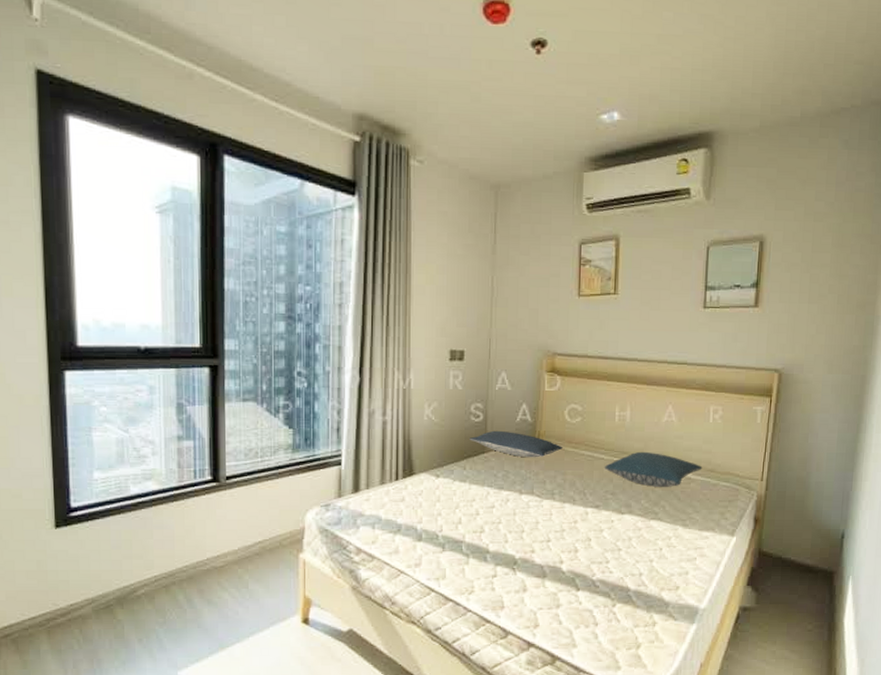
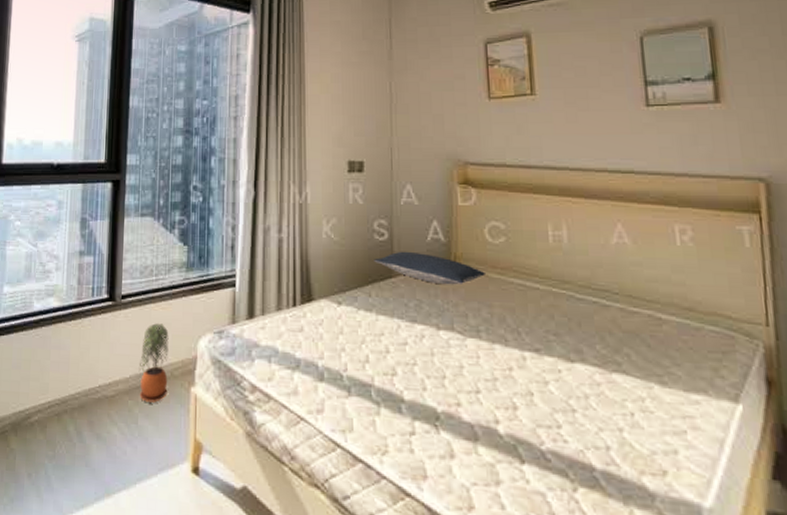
potted plant: none [247,500,277,569] -> present [138,323,169,403]
pillow: present [604,451,703,487] -> none [540,281,676,329]

